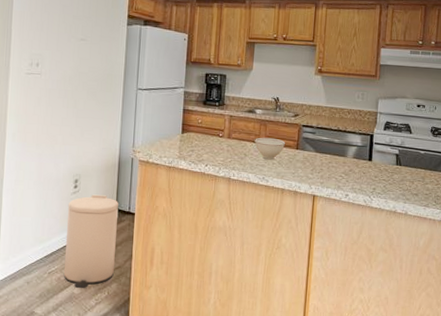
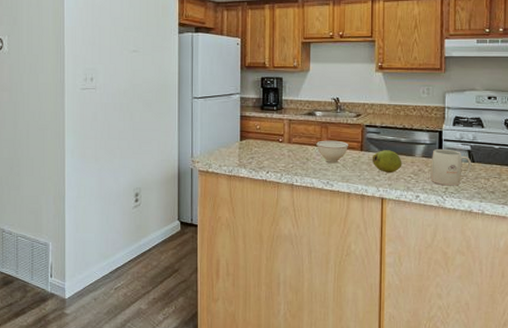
pedal bin: present [63,194,118,289] -> none [129,207,180,304]
fruit: none [306,149,335,172] -> present [372,150,402,174]
mug: none [360,151,399,187] -> present [430,148,472,186]

